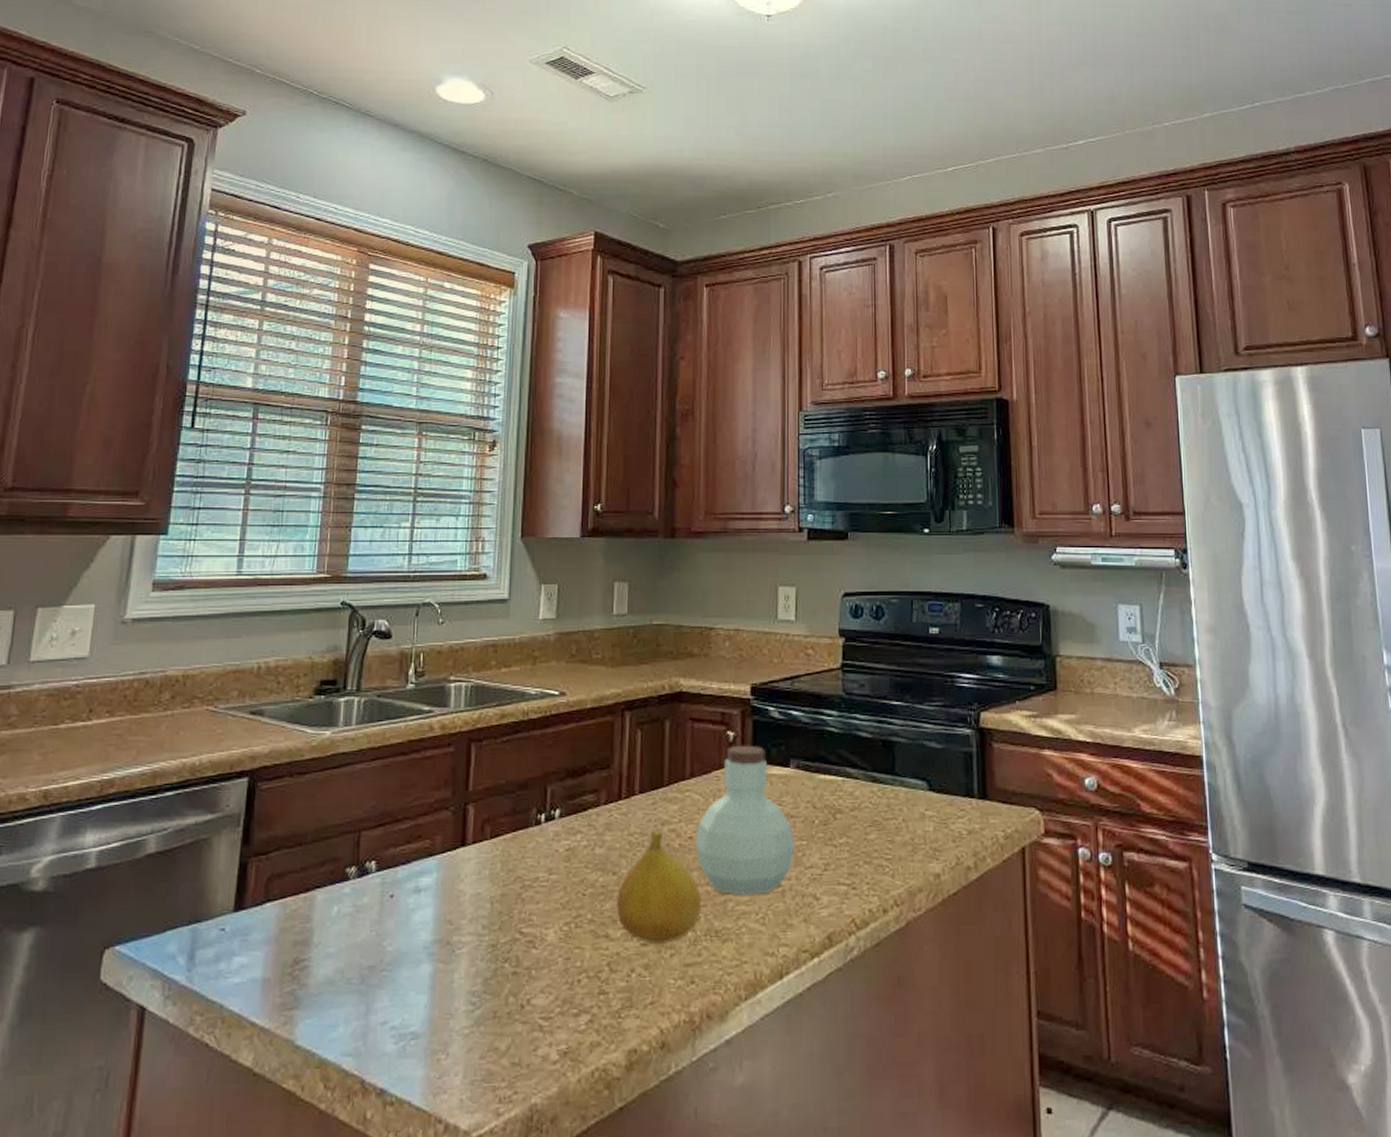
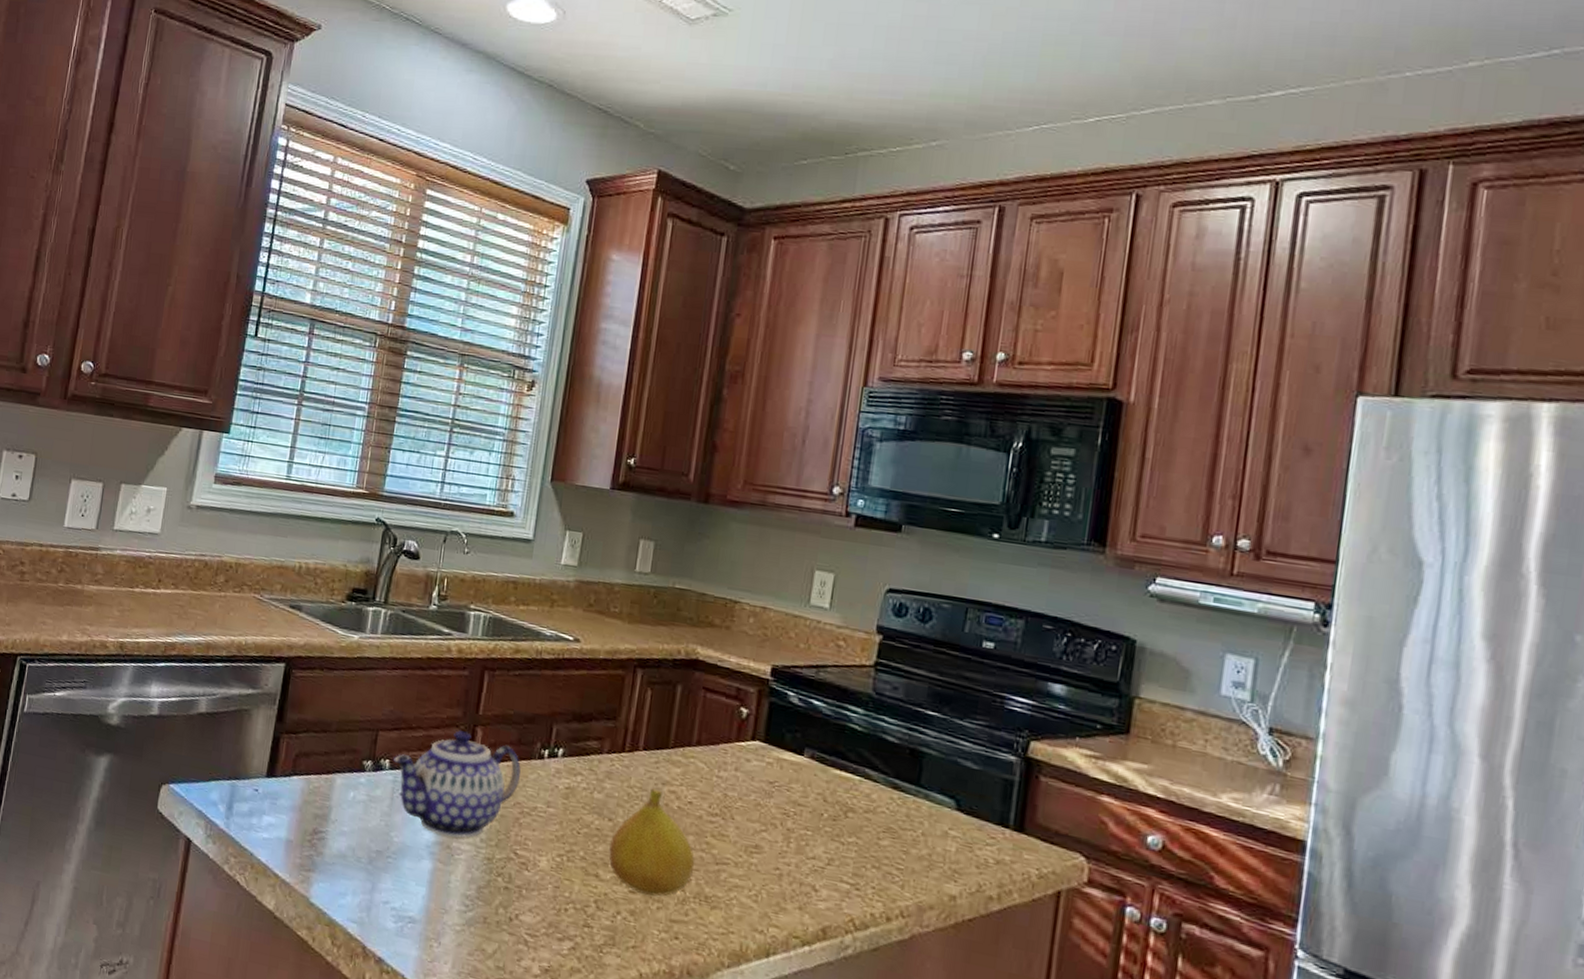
teapot: none [379,811,519,932] -> present [392,729,521,838]
jar: present [695,745,795,896] -> none [694,723,799,874]

